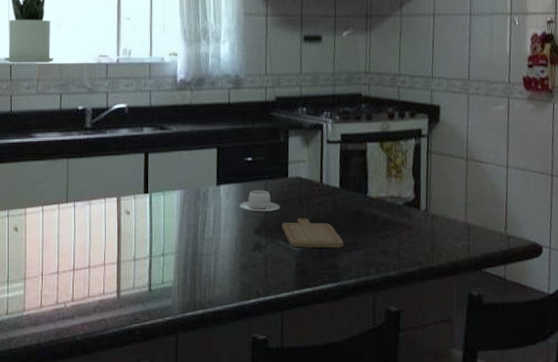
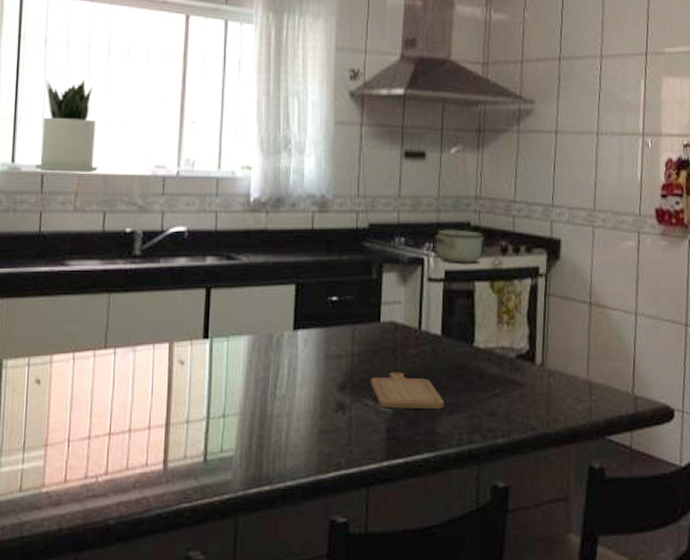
teacup: present [239,190,280,213] -> none [320,337,370,365]
cooking pot: none [331,100,374,129] -> present [434,229,484,265]

